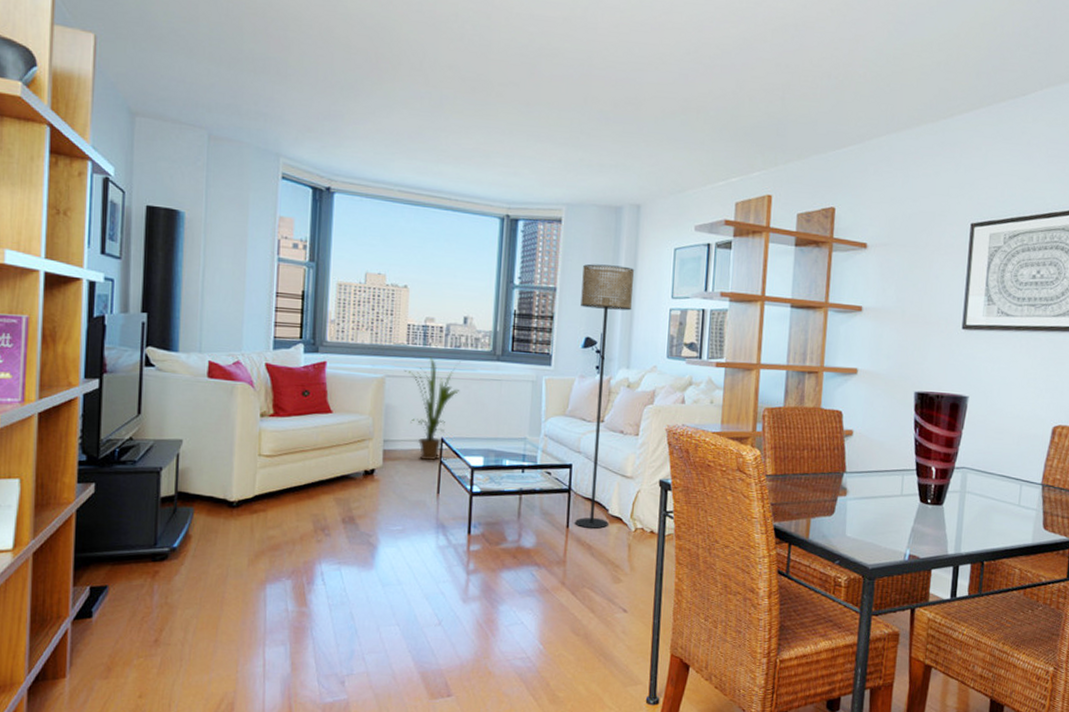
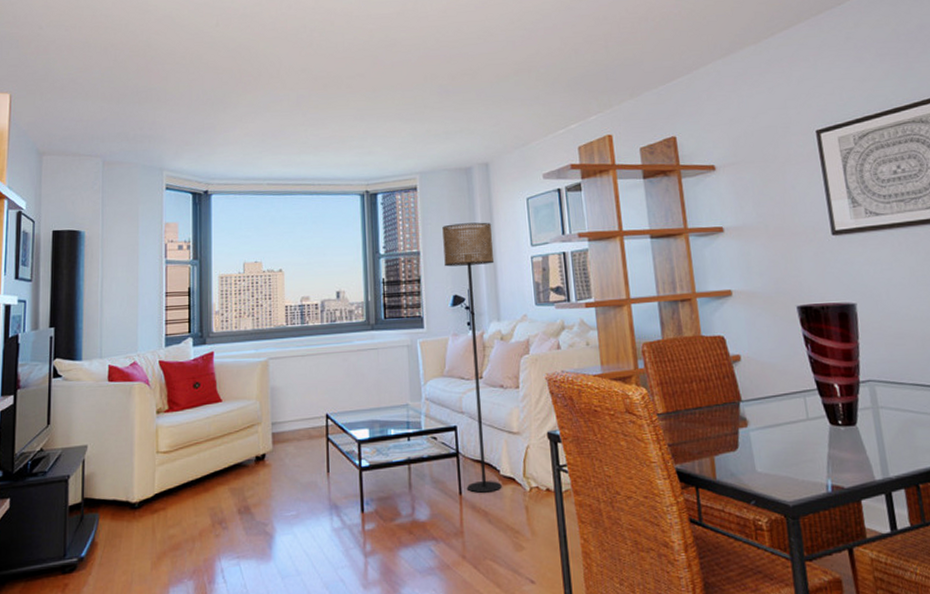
house plant: present [404,356,461,461] -> none [285,334,340,440]

